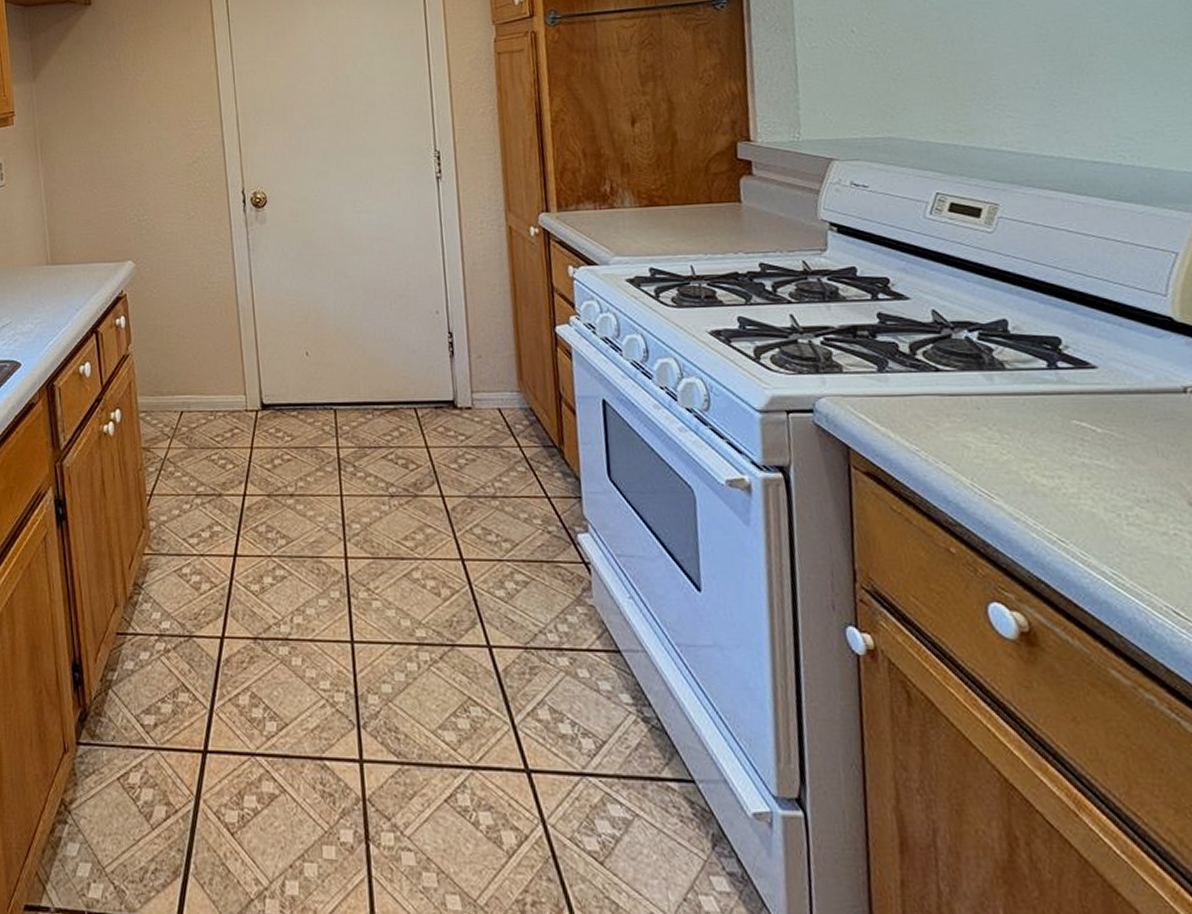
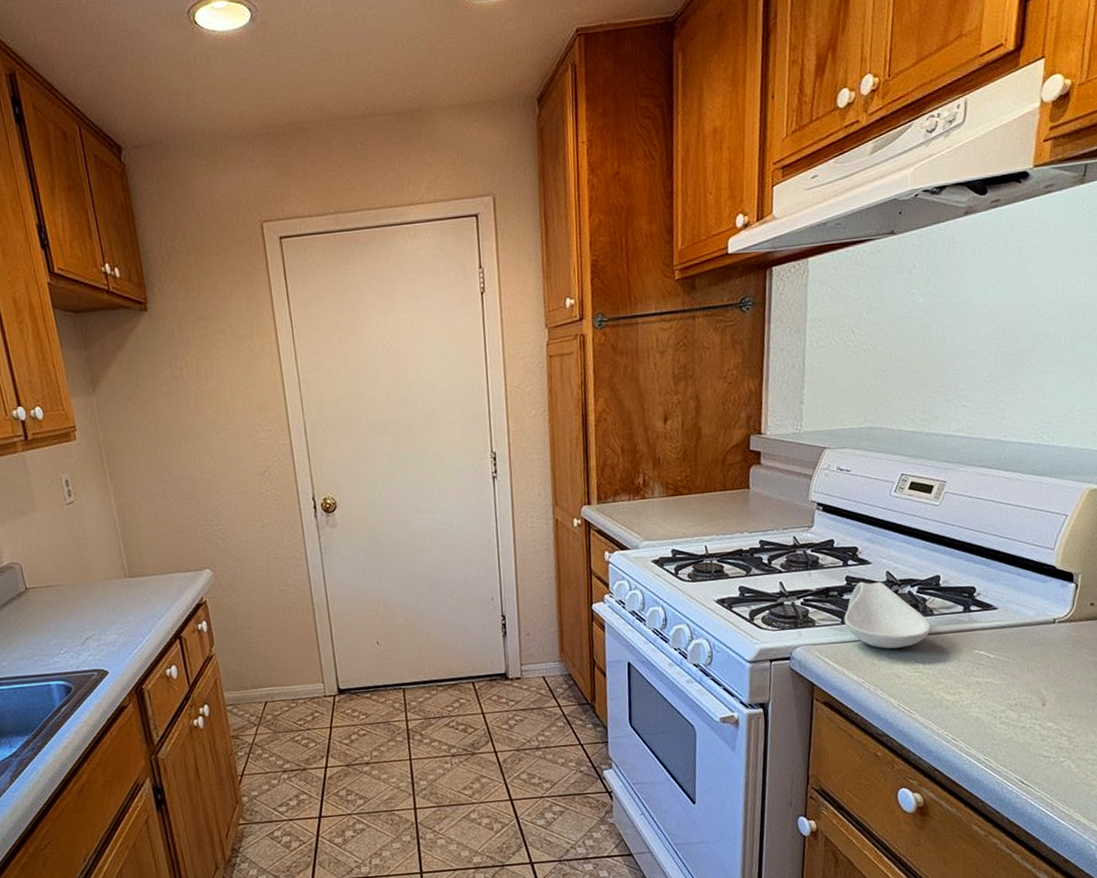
spoon rest: none [880,320,1006,409] -> present [844,581,932,649]

